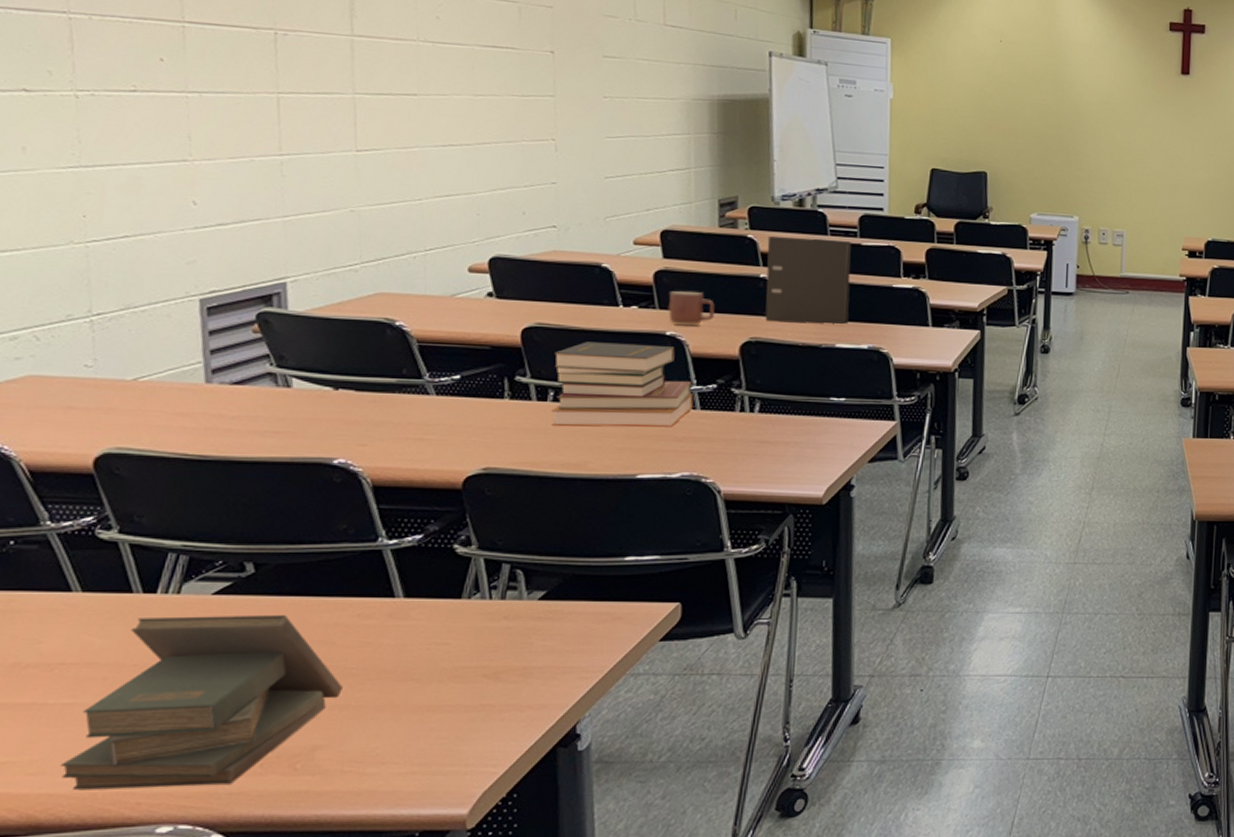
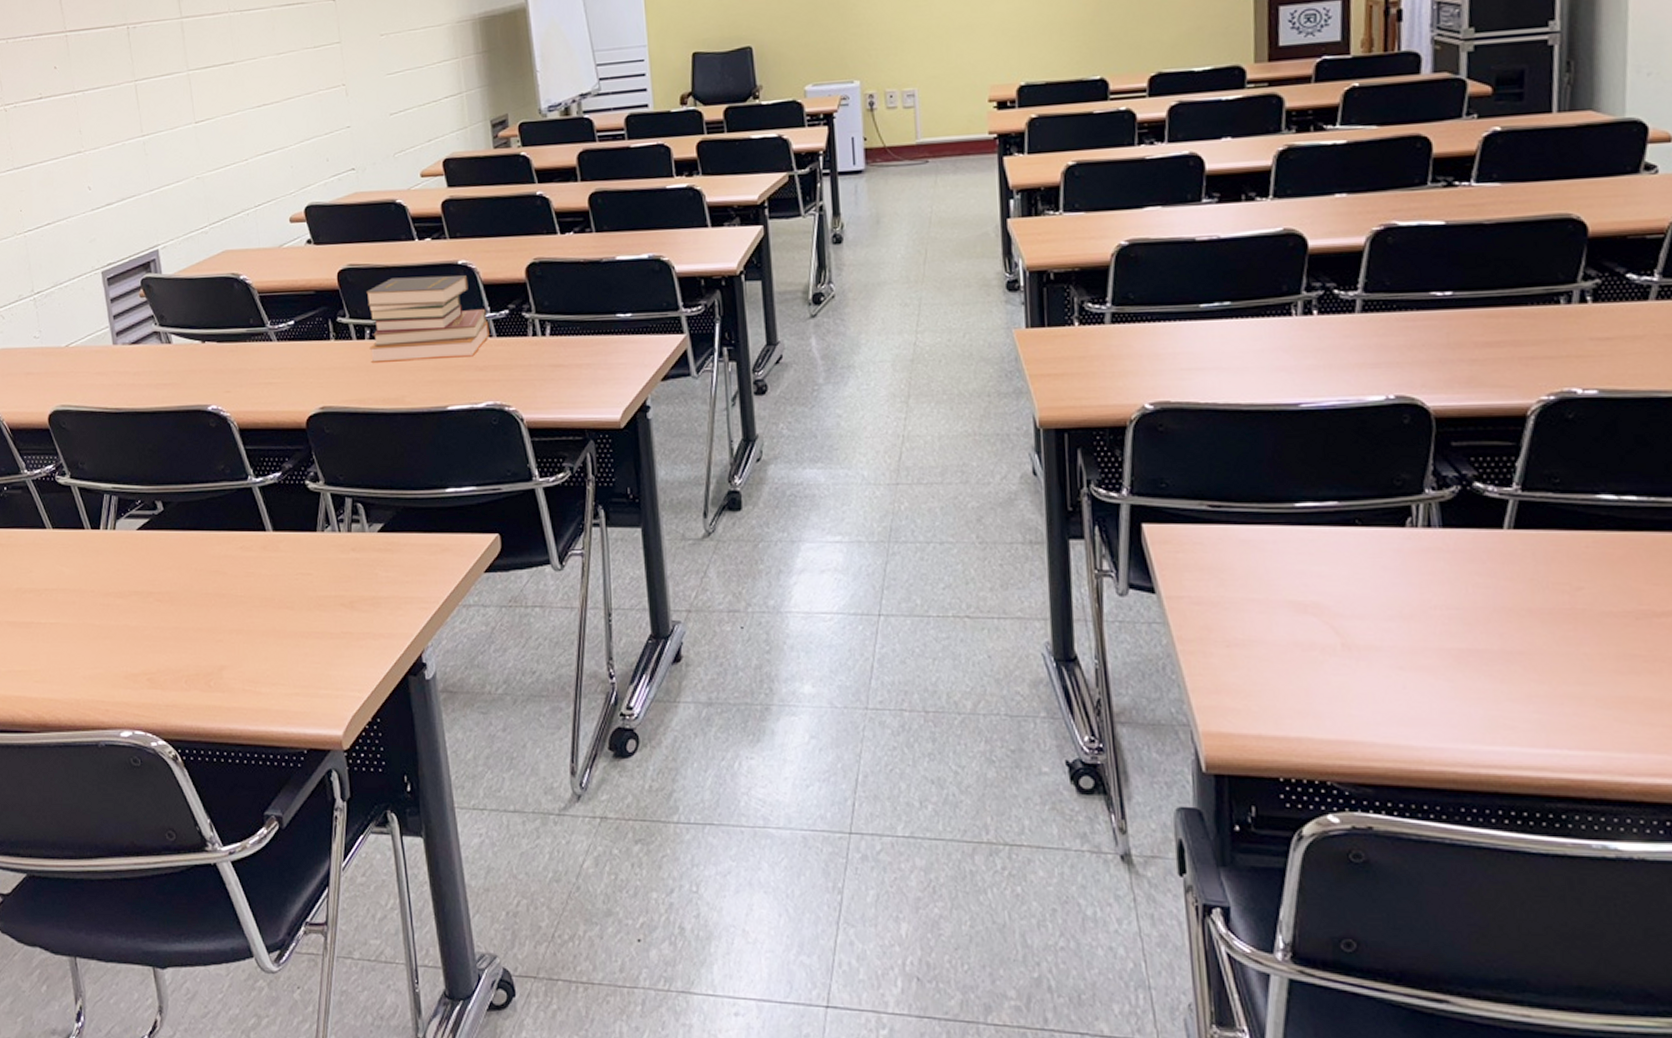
book: present [61,615,343,791] -> none [54,548,236,697]
mug: present [667,291,715,326] -> none [456,218,499,254]
binder: present [765,235,851,325] -> none [539,145,625,240]

